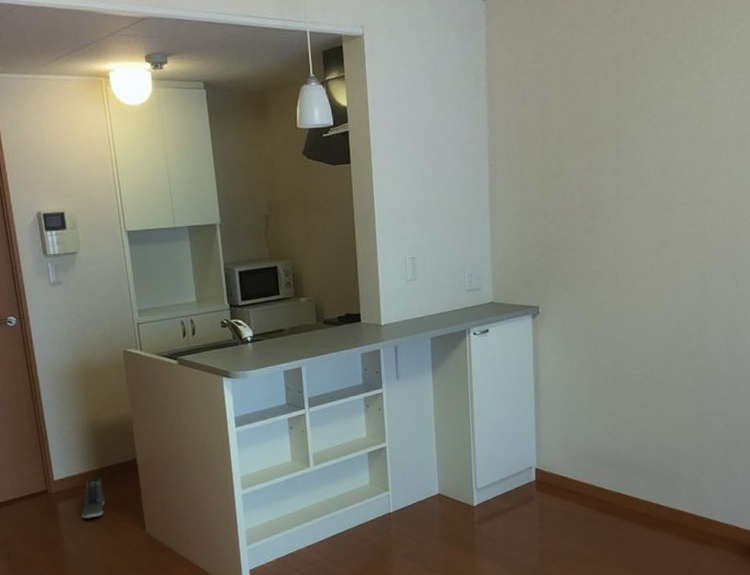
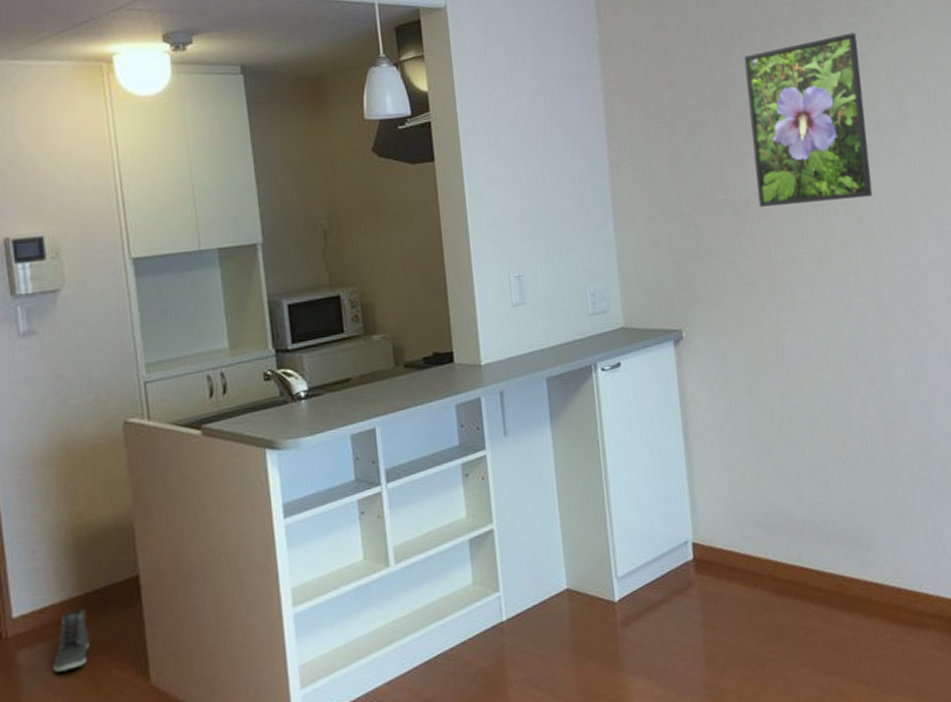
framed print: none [608,61,709,210] -> present [744,32,873,207]

